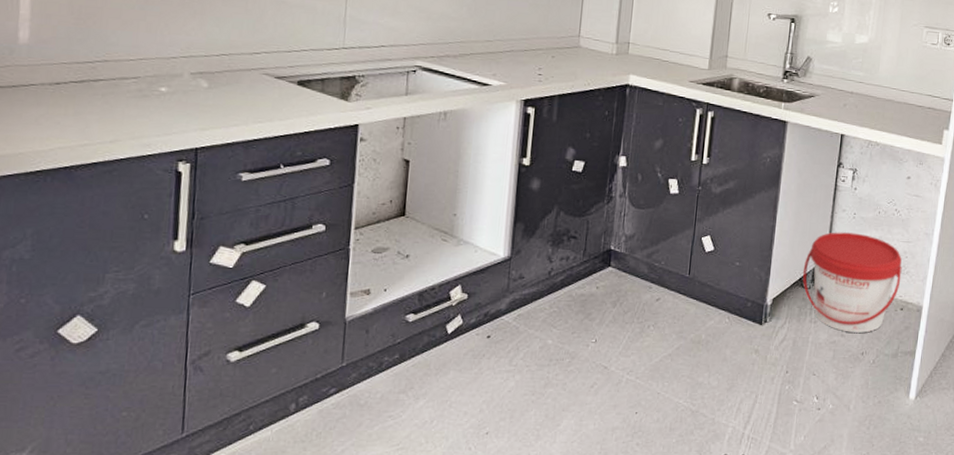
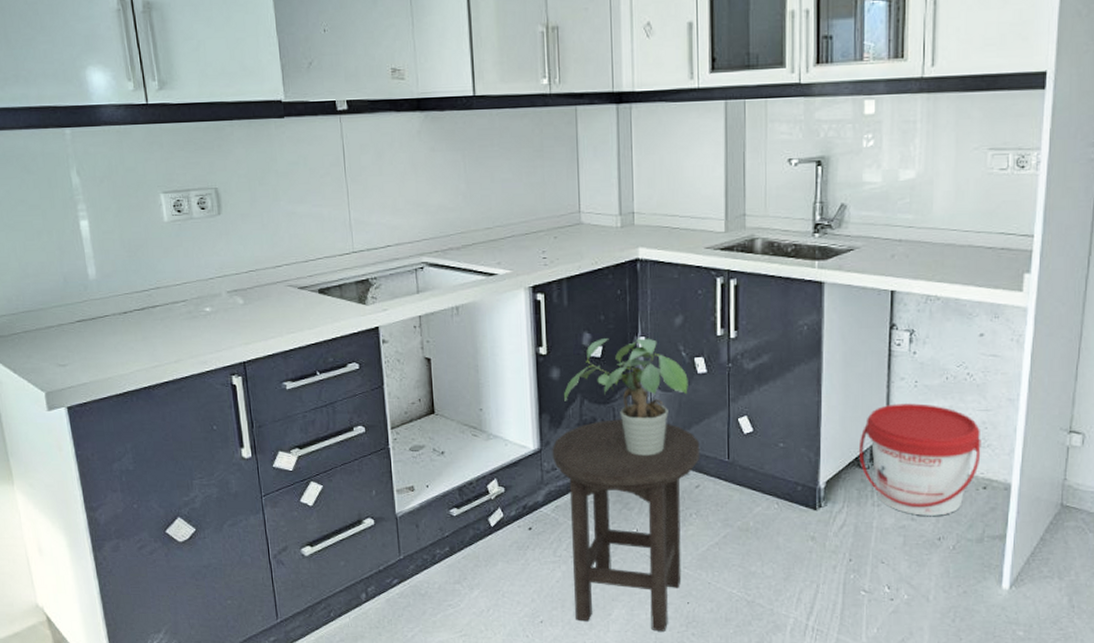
stool: none [521,232,665,442] -> present [552,419,700,632]
potted plant: none [541,155,661,268] -> present [564,338,688,456]

